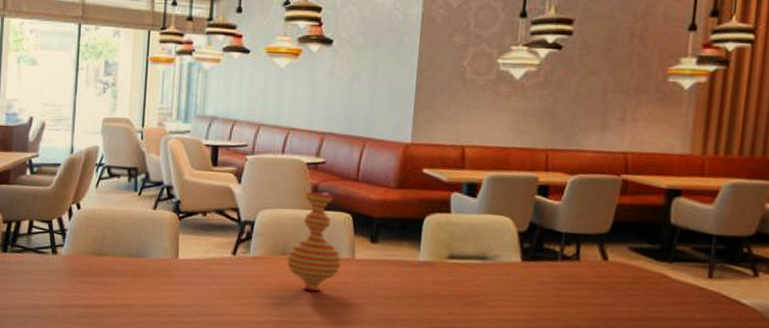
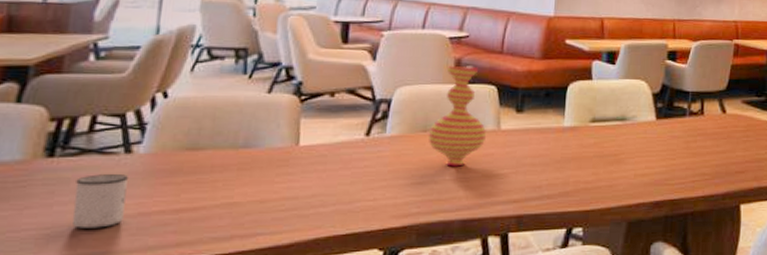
mug: none [19,269,55,314] -> present [71,174,128,228]

